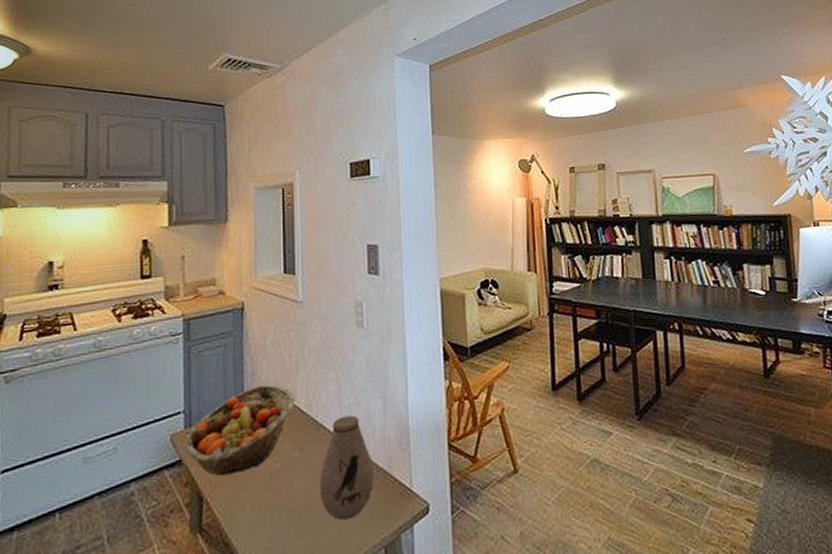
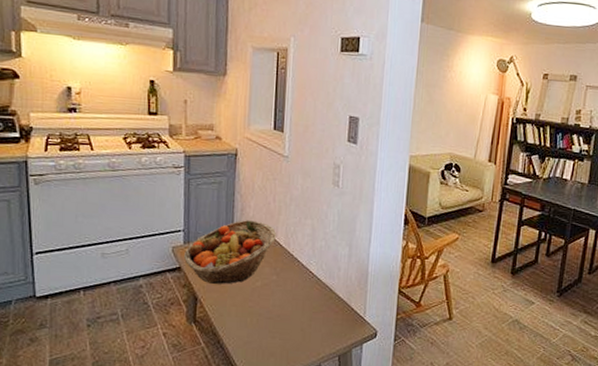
vase: present [319,415,374,521] -> none [290,255,336,332]

